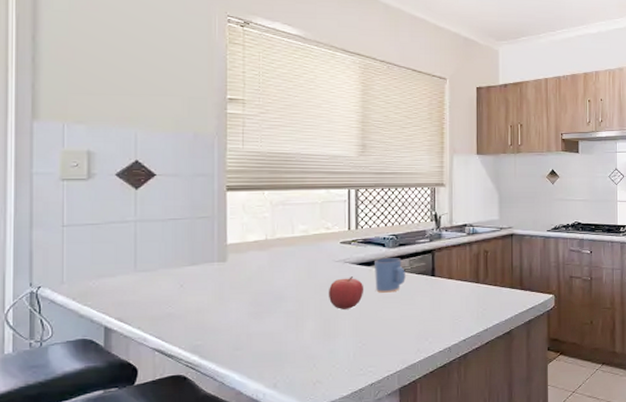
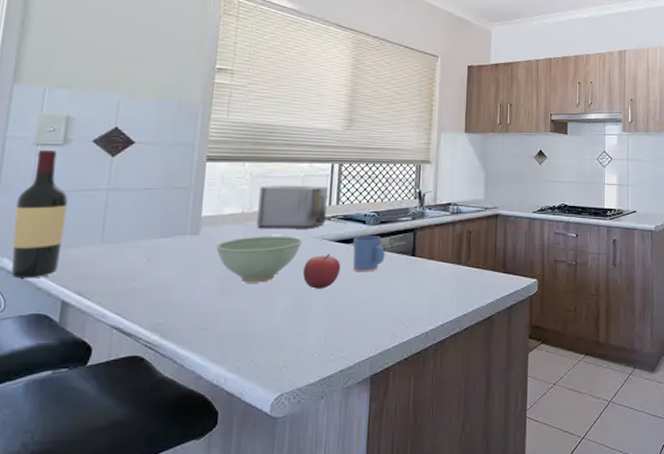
wine bottle: none [50,185,99,308] -> present [11,150,68,279]
bowl: none [244,260,325,306] -> present [216,236,302,283]
toaster: none [279,211,347,254] -> present [256,185,329,229]

